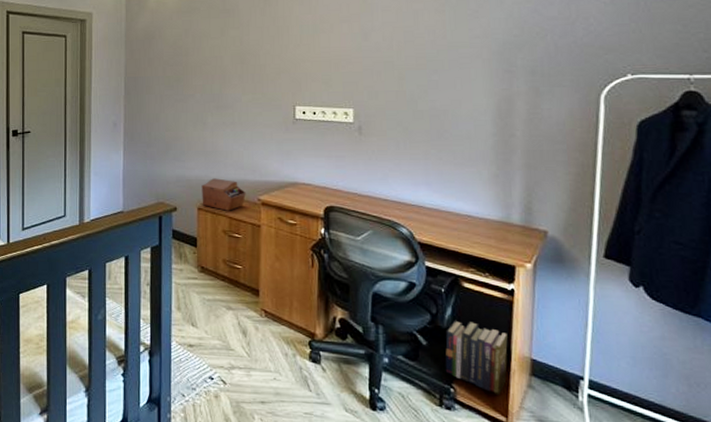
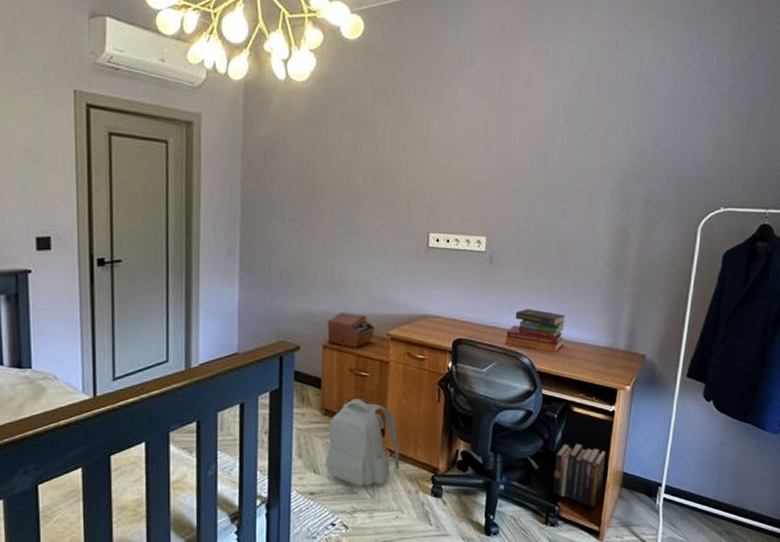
backpack: none [201,259,276,345] -> present [324,399,400,487]
books: none [379,178,447,224] -> present [505,308,566,353]

